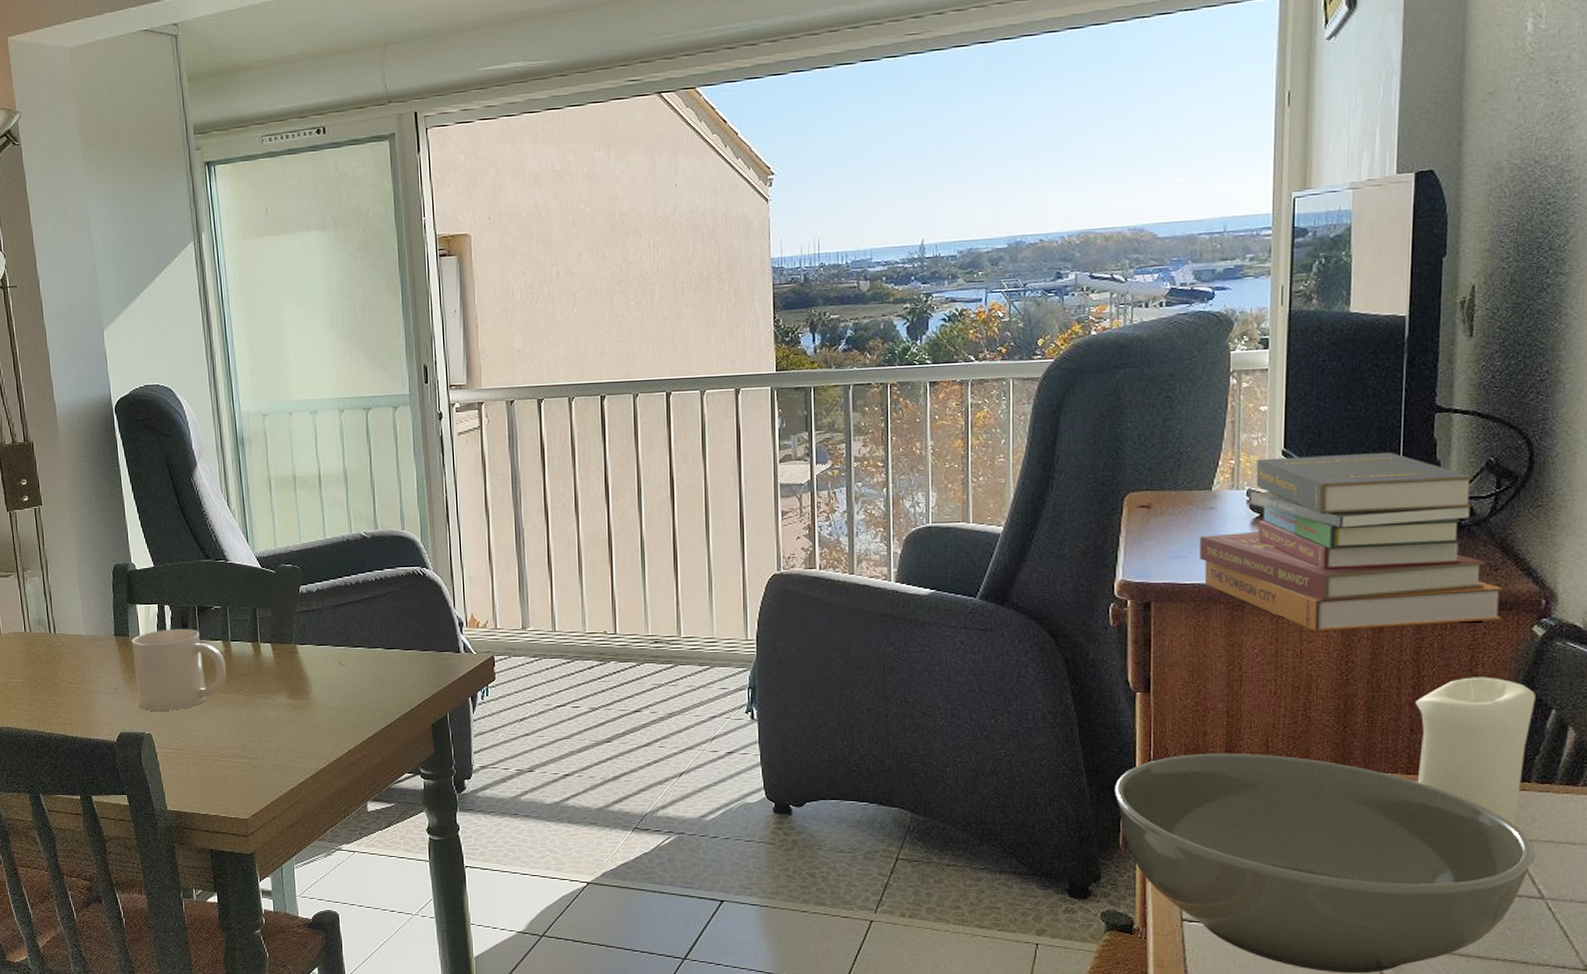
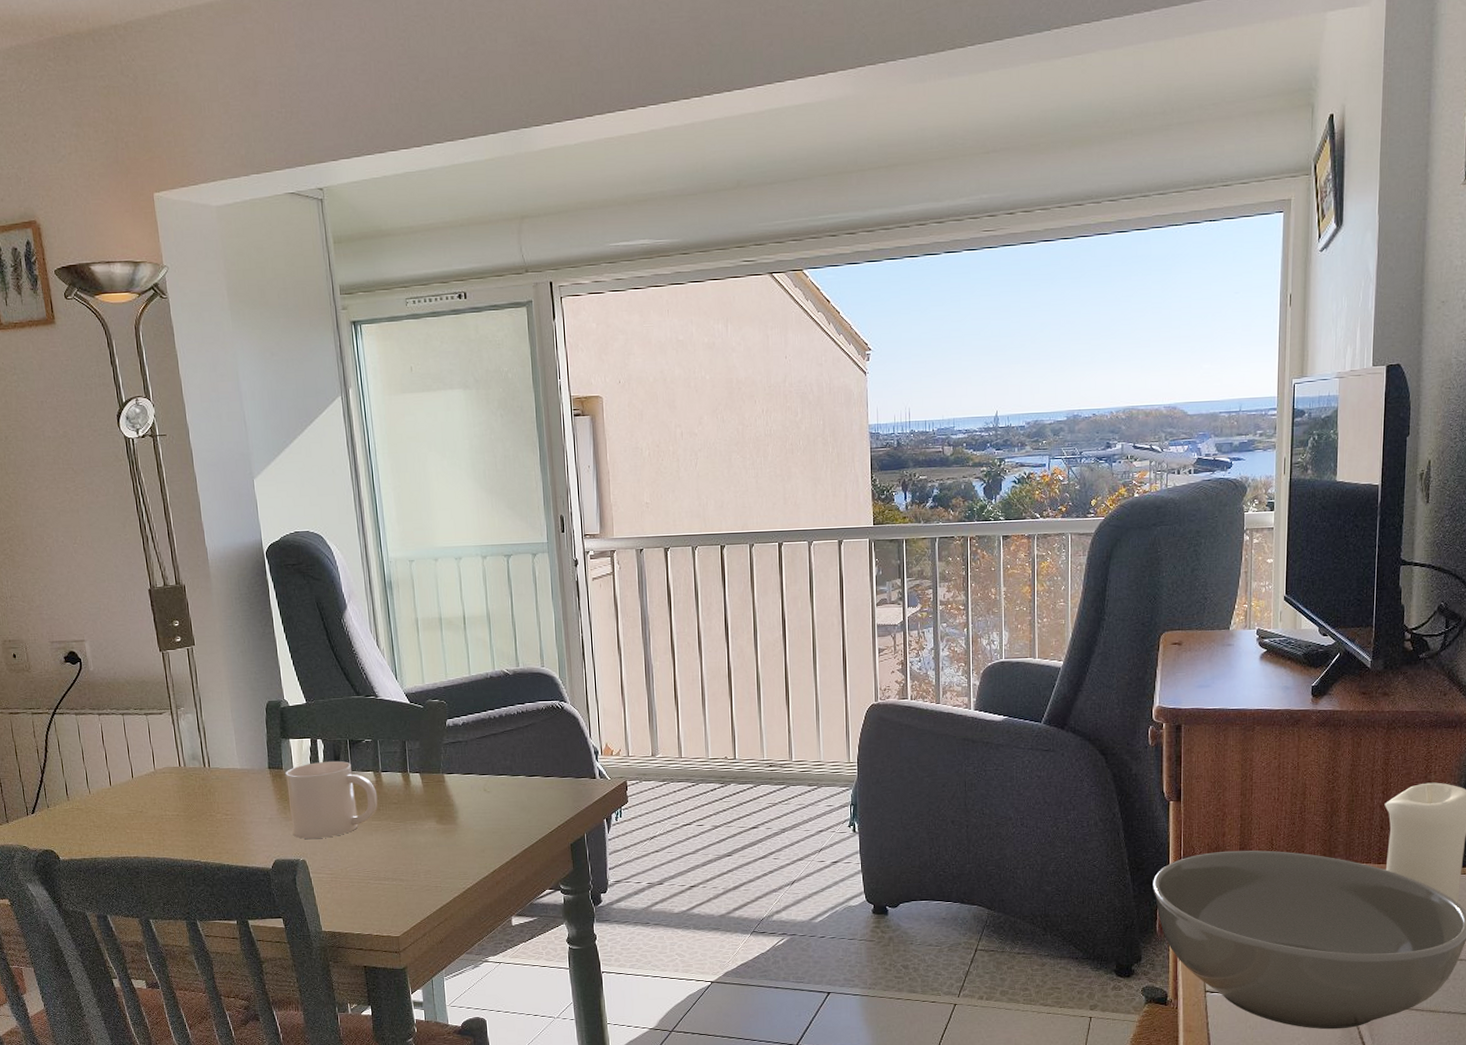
books: present [1199,451,1503,632] -> none [1219,597,1450,748]

